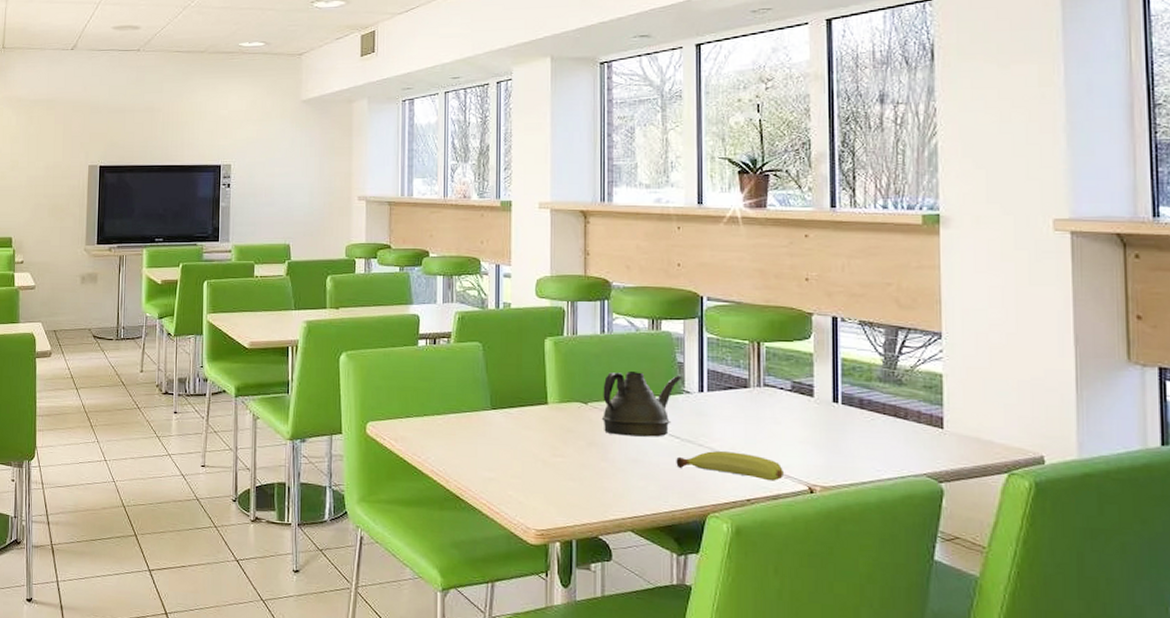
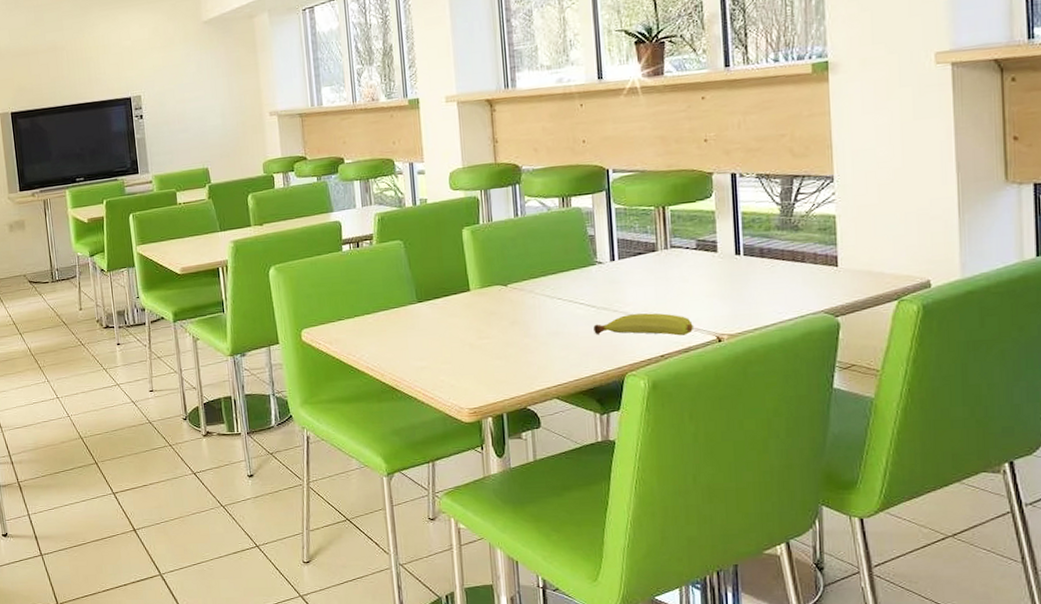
teapot: present [601,372,682,437] -> none [520,247,594,312]

